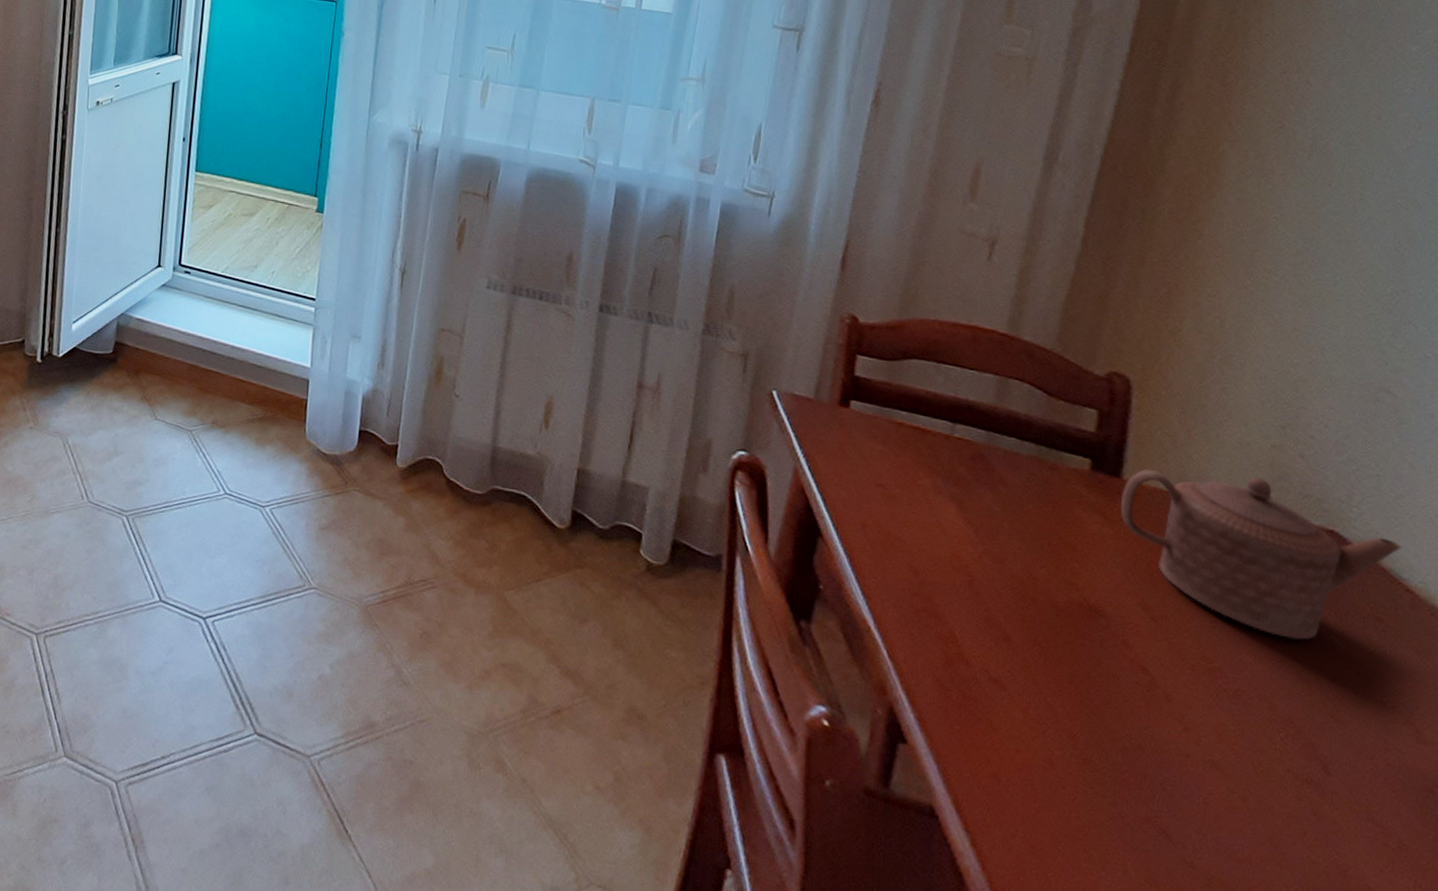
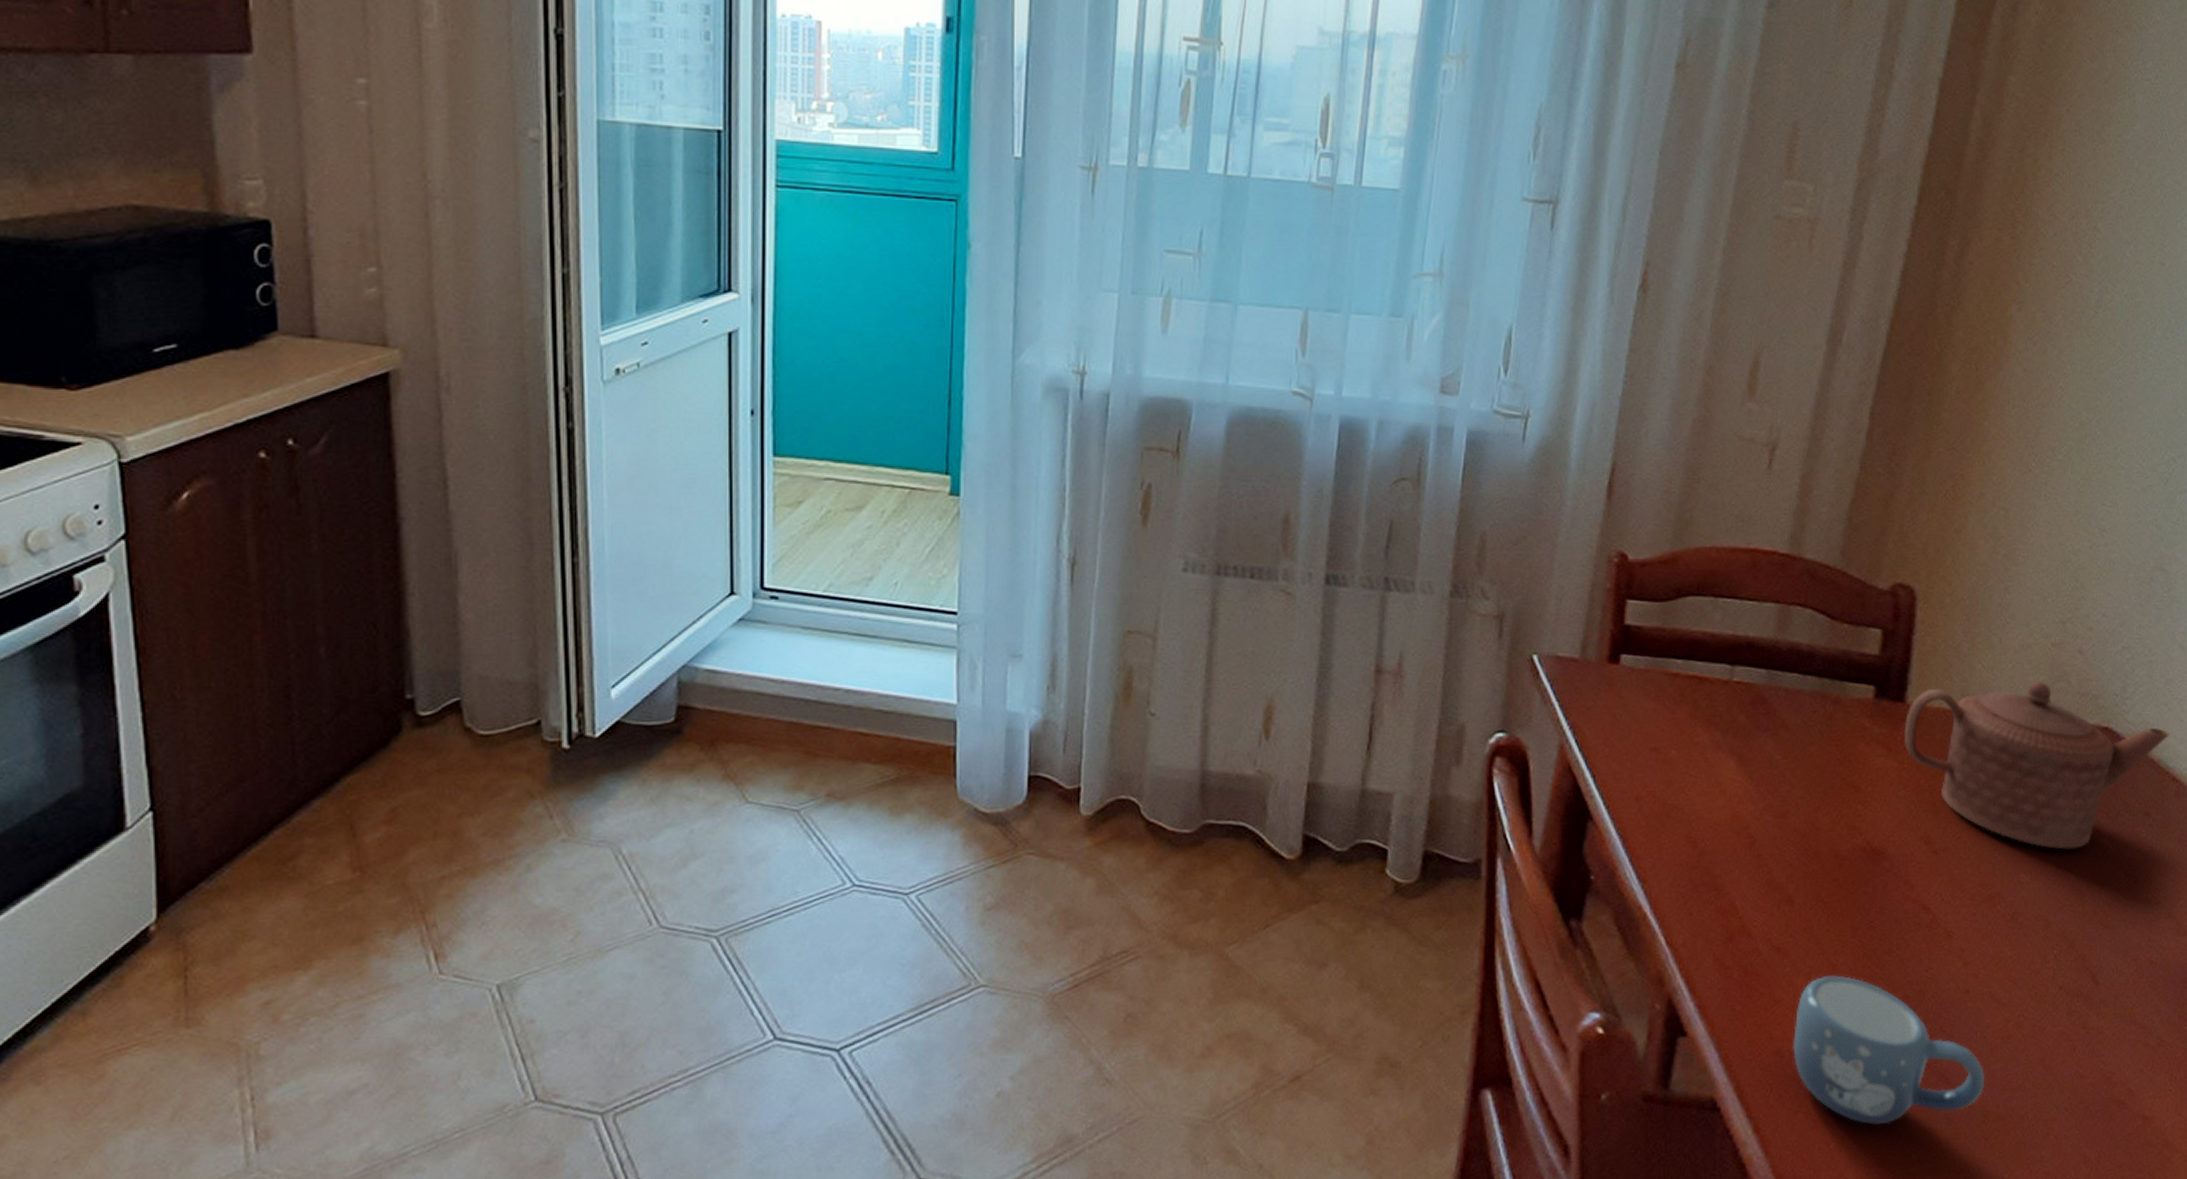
mug: none [1009,714,1209,868] -> present [1792,975,1985,1126]

